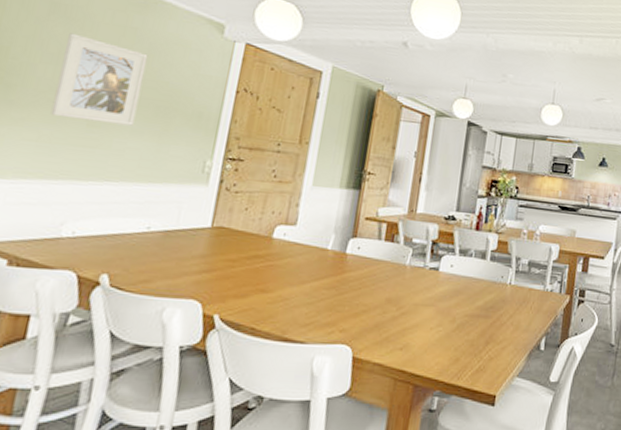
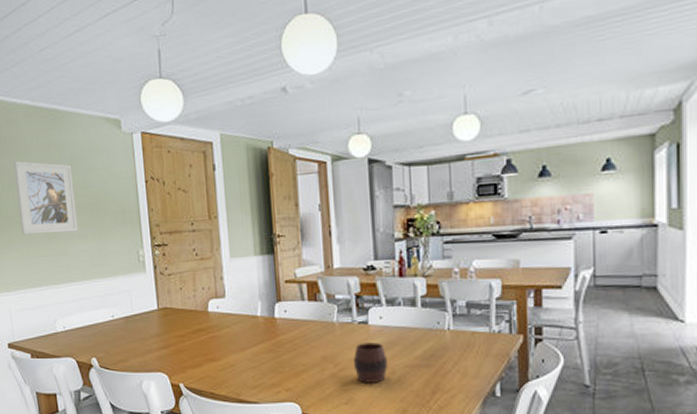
cup: none [417,288,450,330] -> present [354,342,387,383]

